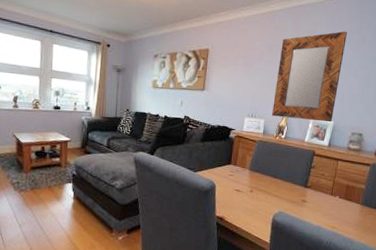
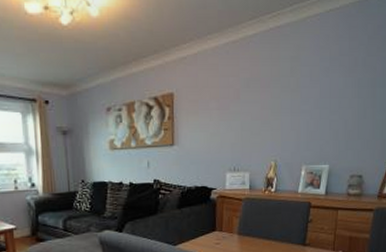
home mirror: present [272,31,347,122] -> none [257,53,335,167]

